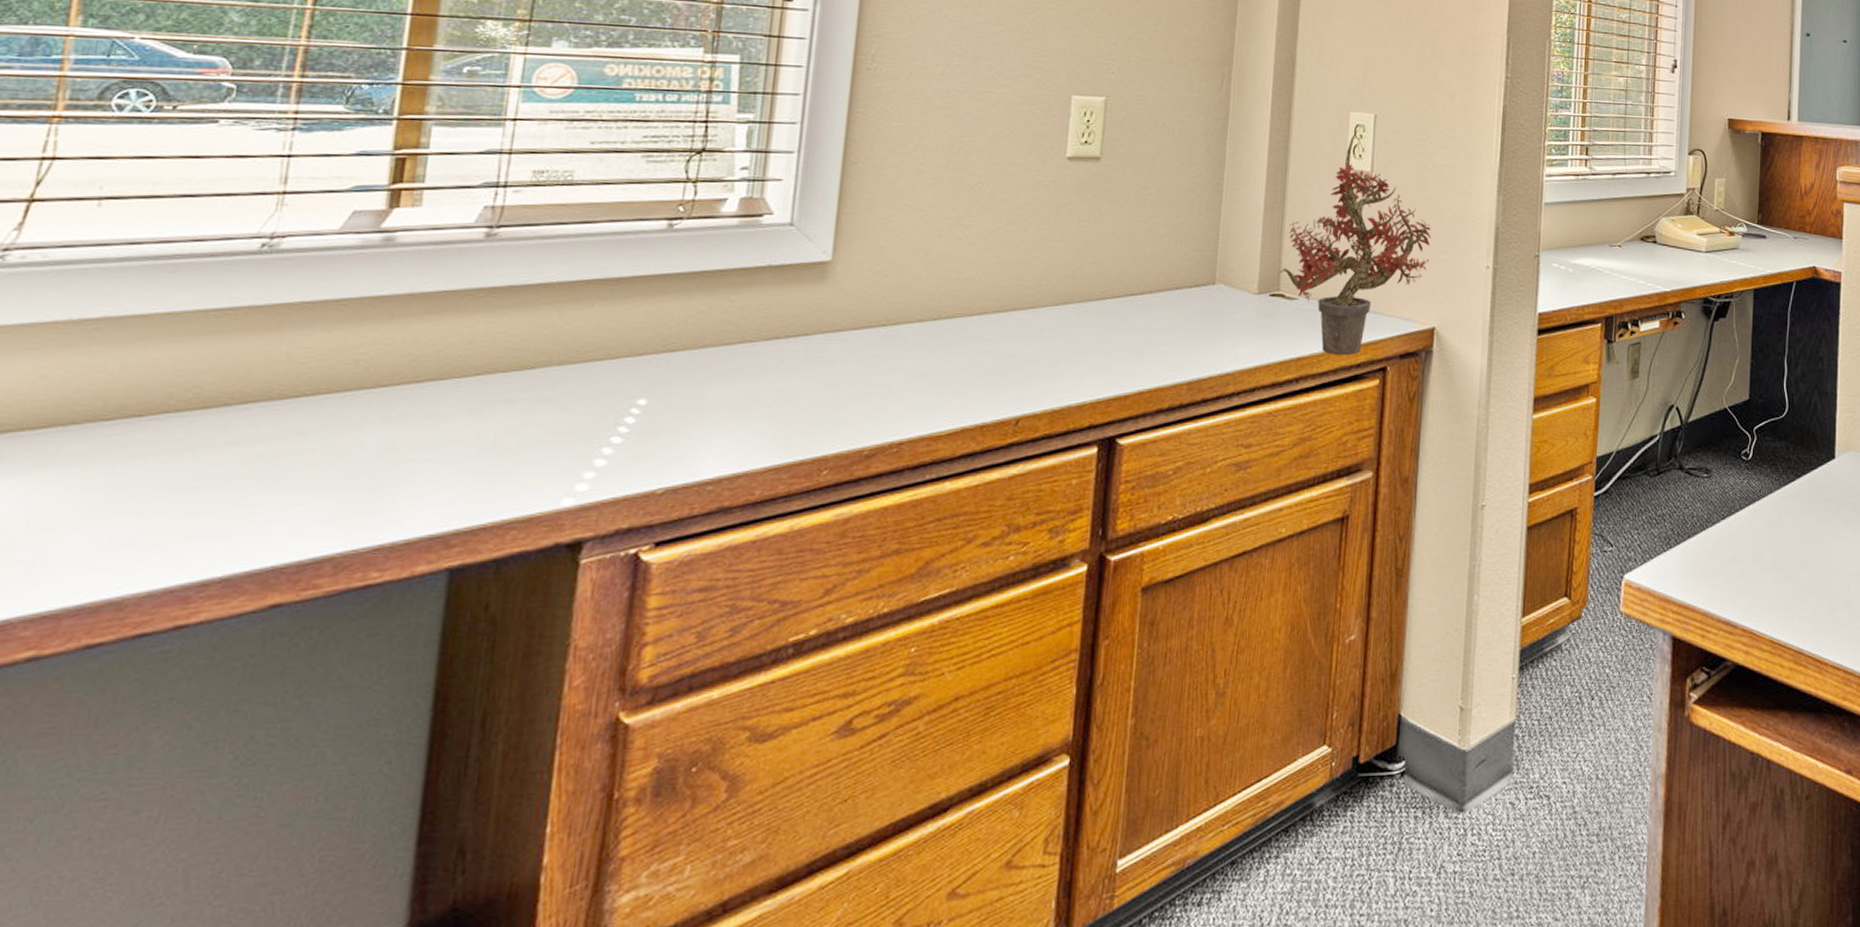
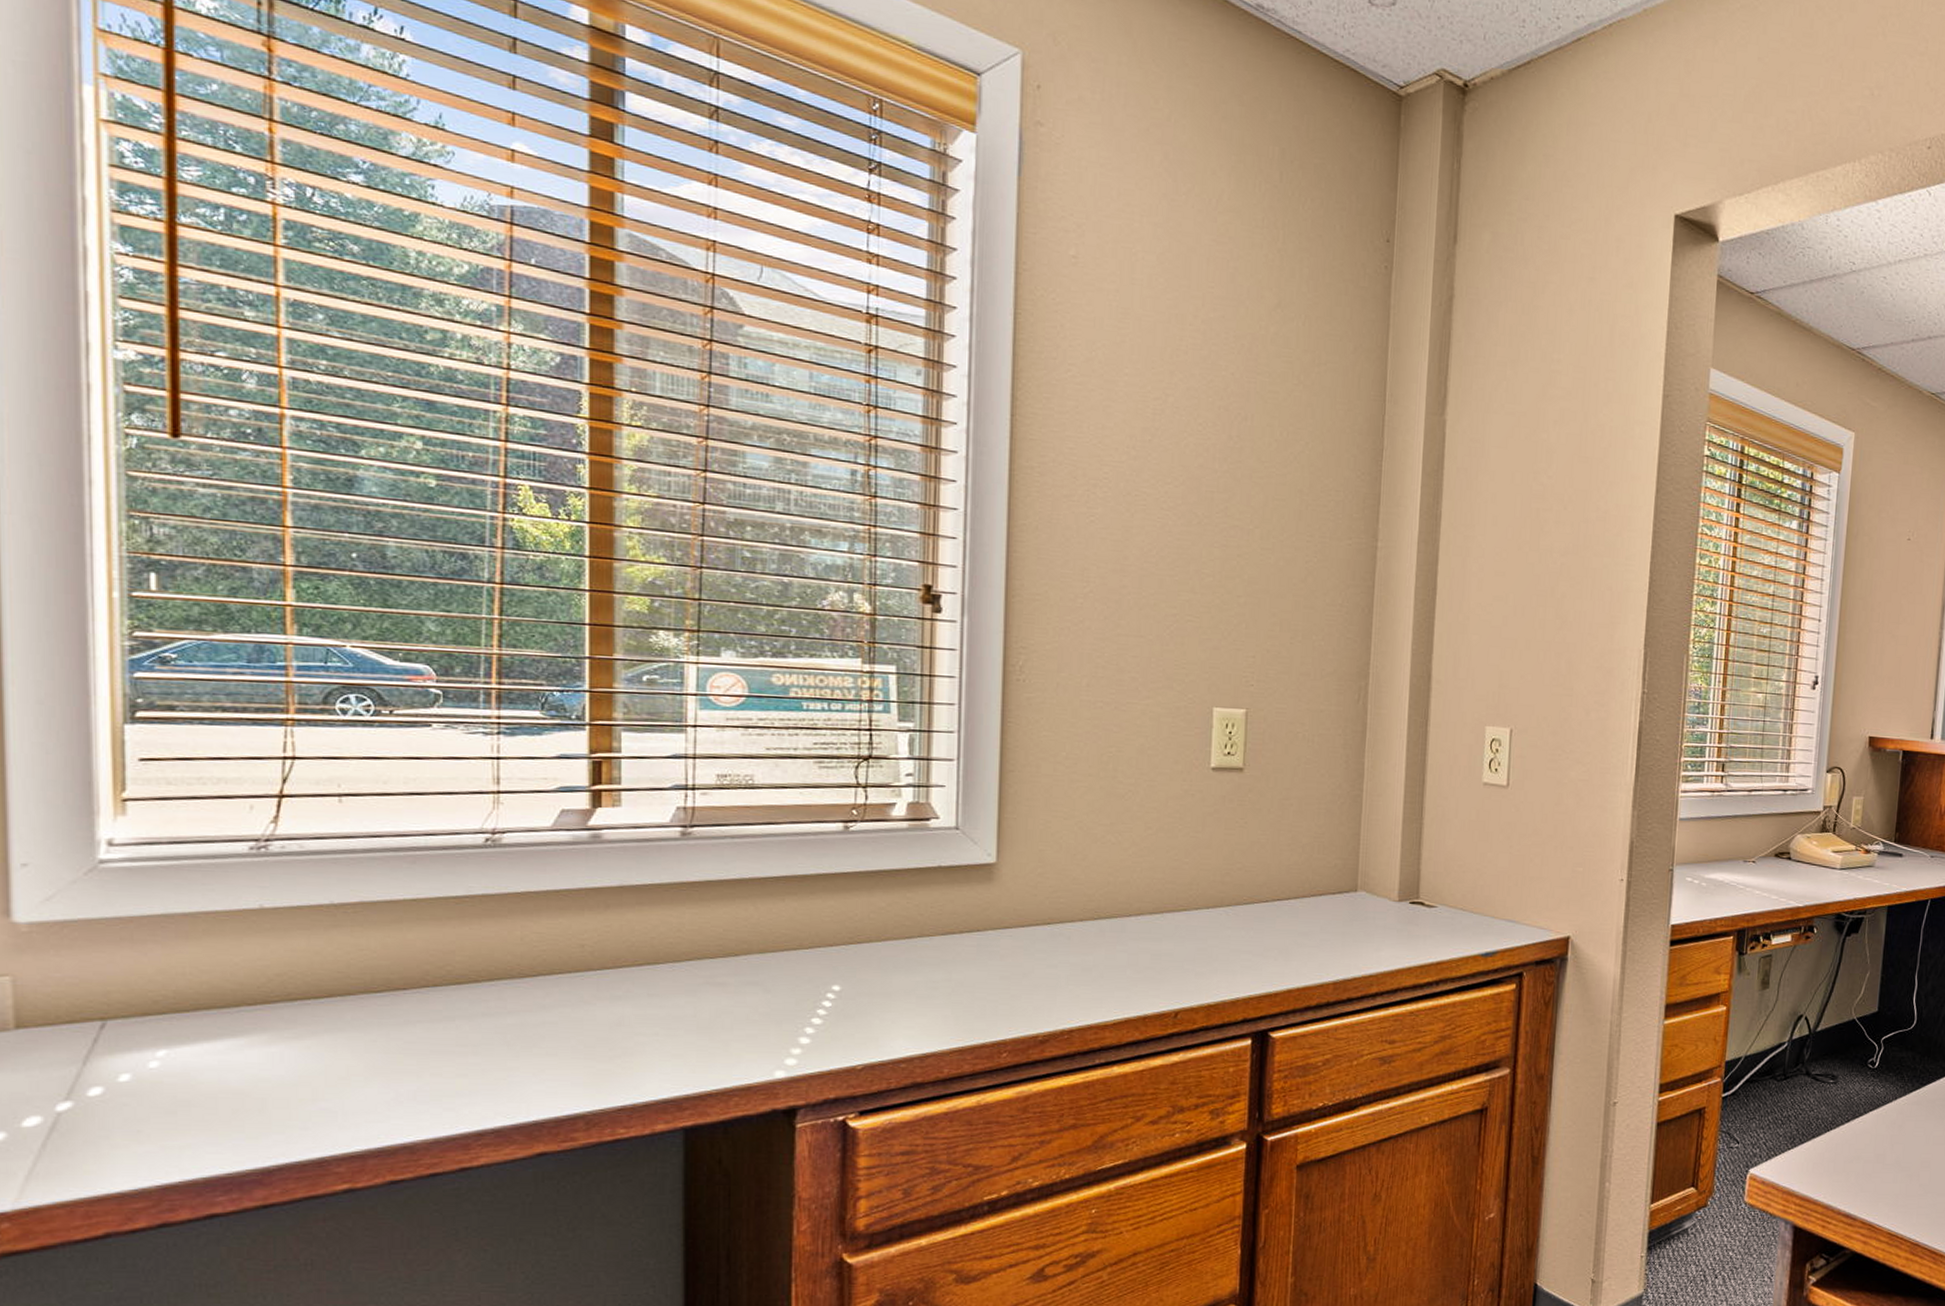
potted plant: present [1279,130,1432,356] -> none [1418,744,1567,961]

